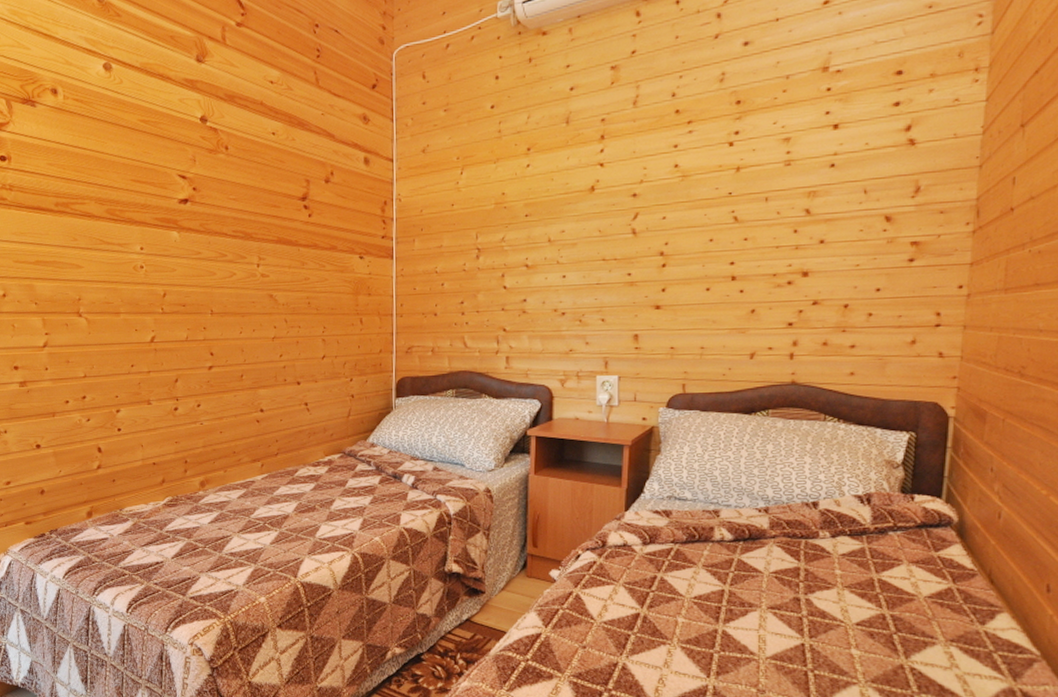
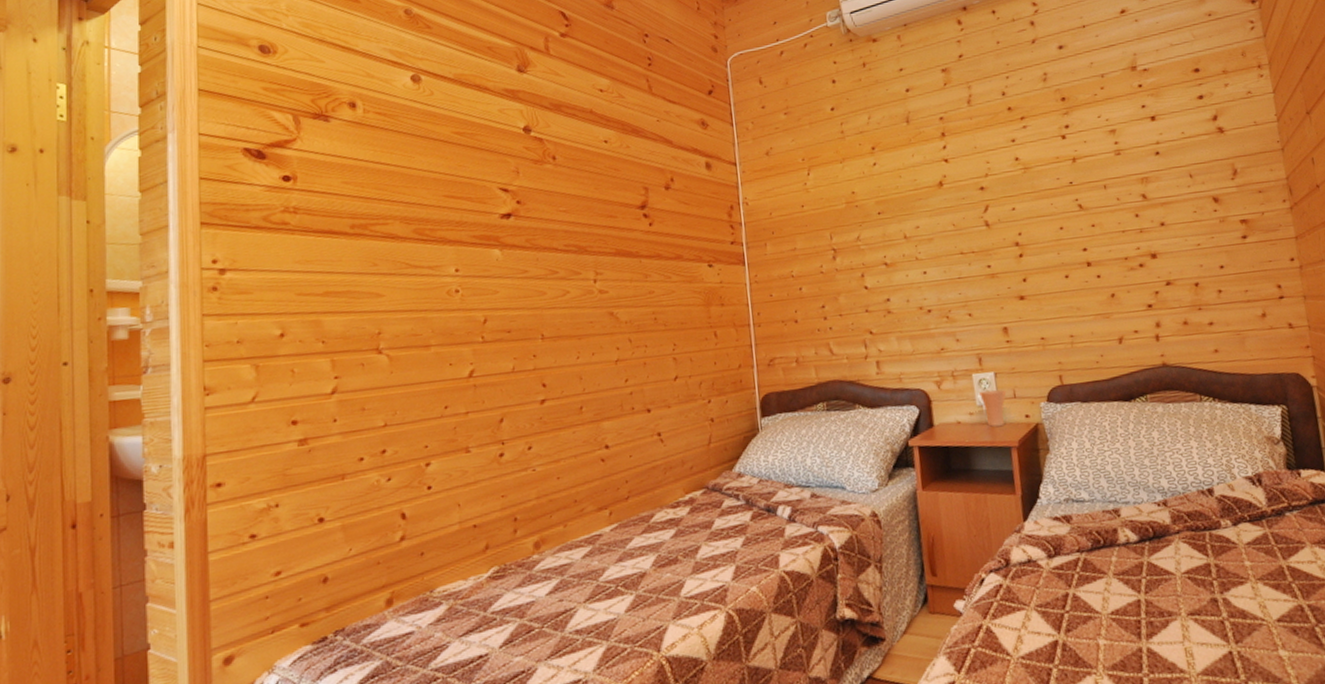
cup: none [601,392,628,425] -> present [979,389,1007,427]

